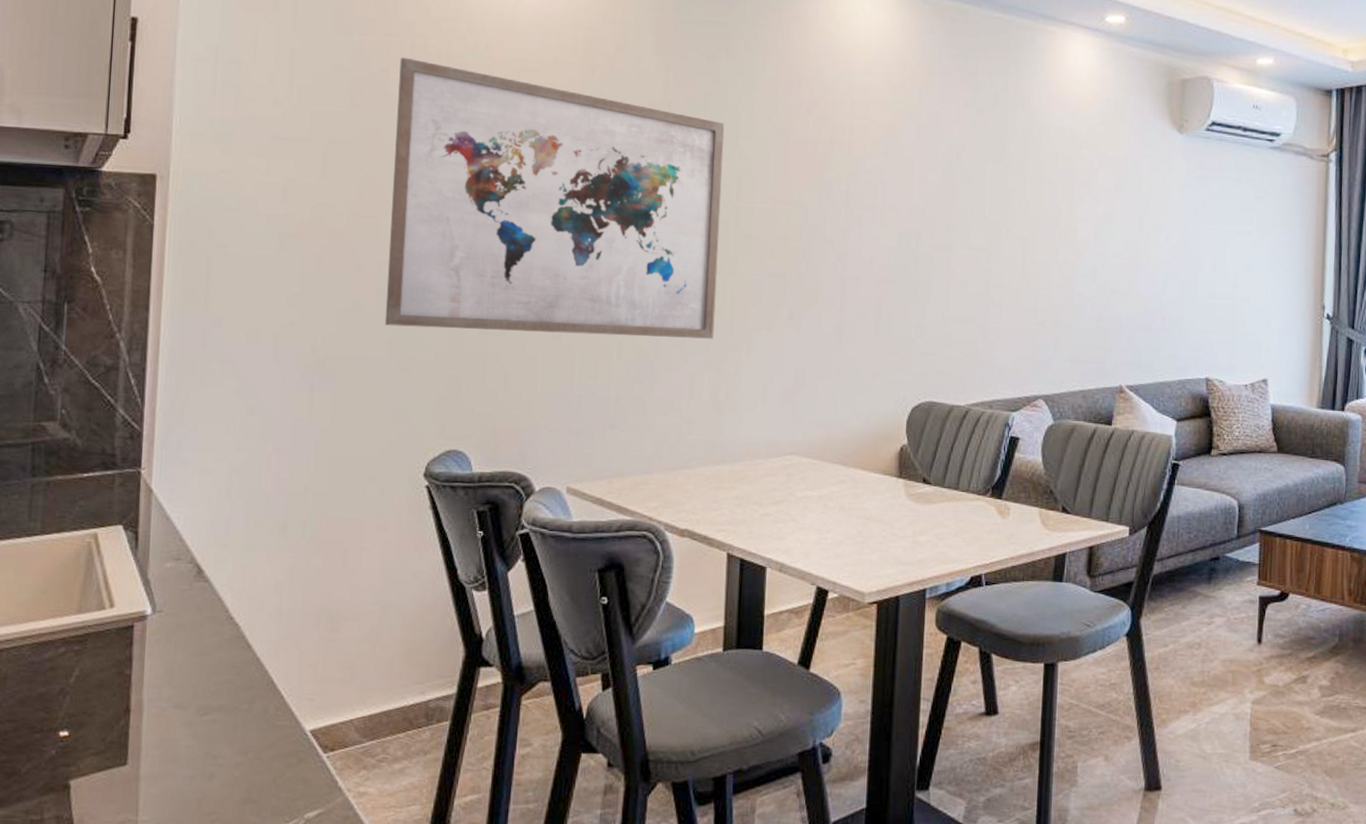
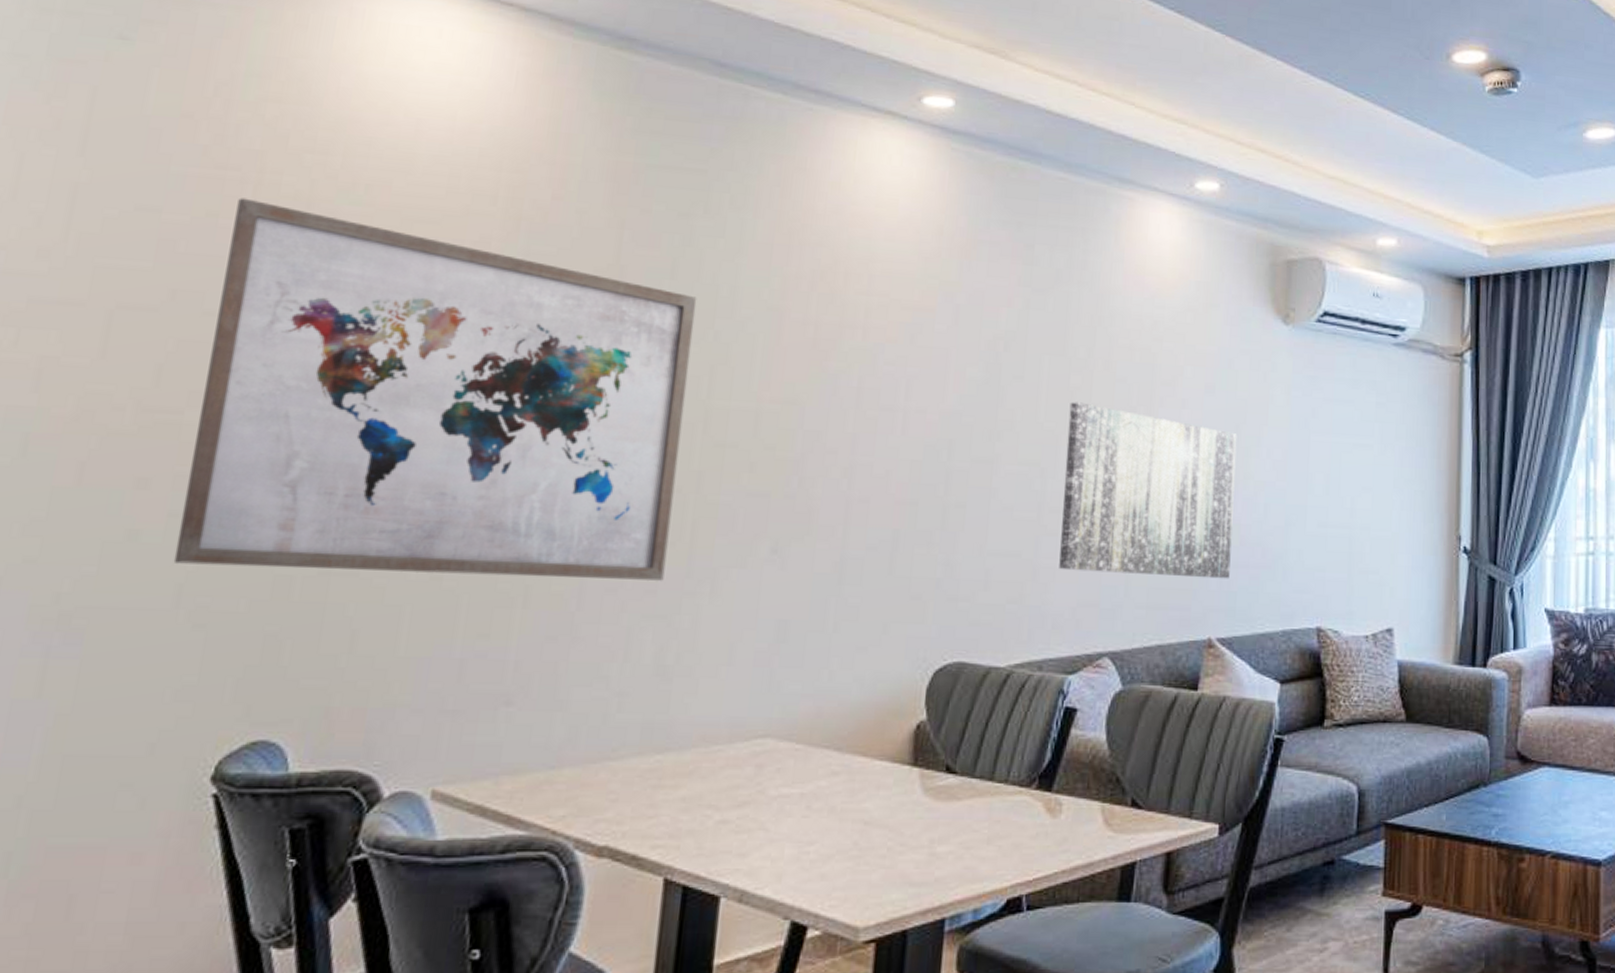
wall art: none [1003,200,1141,340] -> present [1059,402,1237,579]

